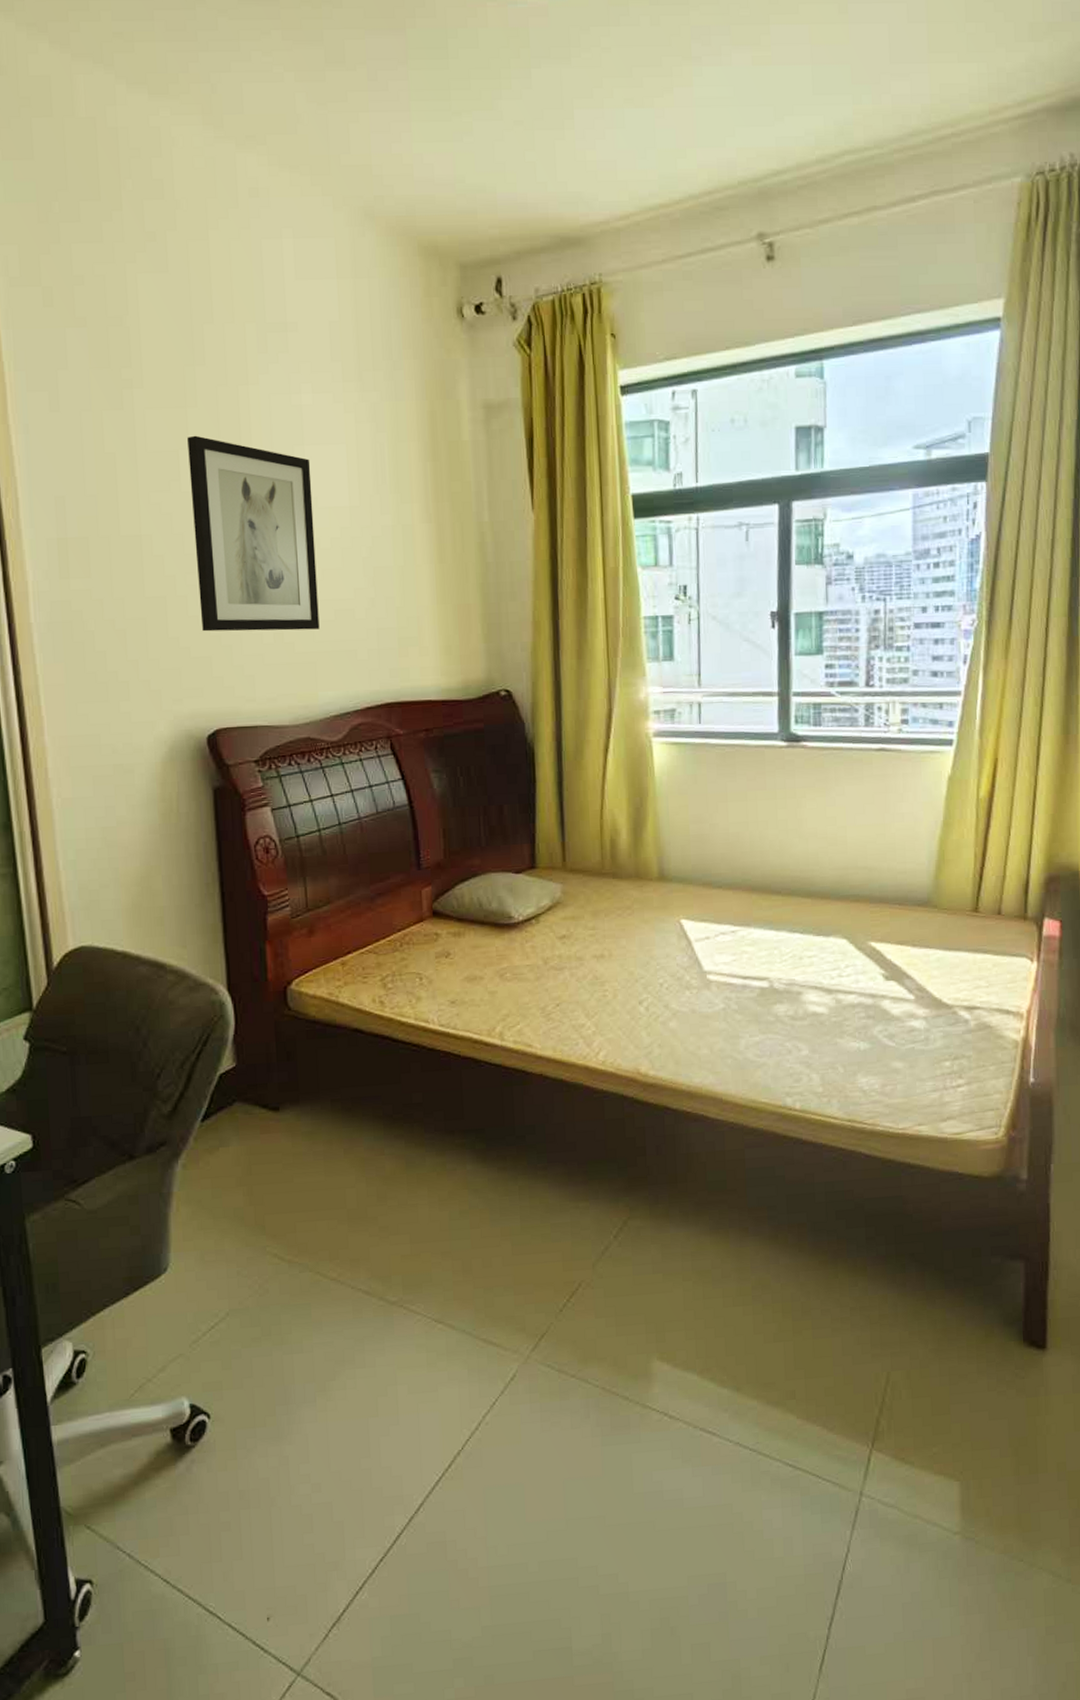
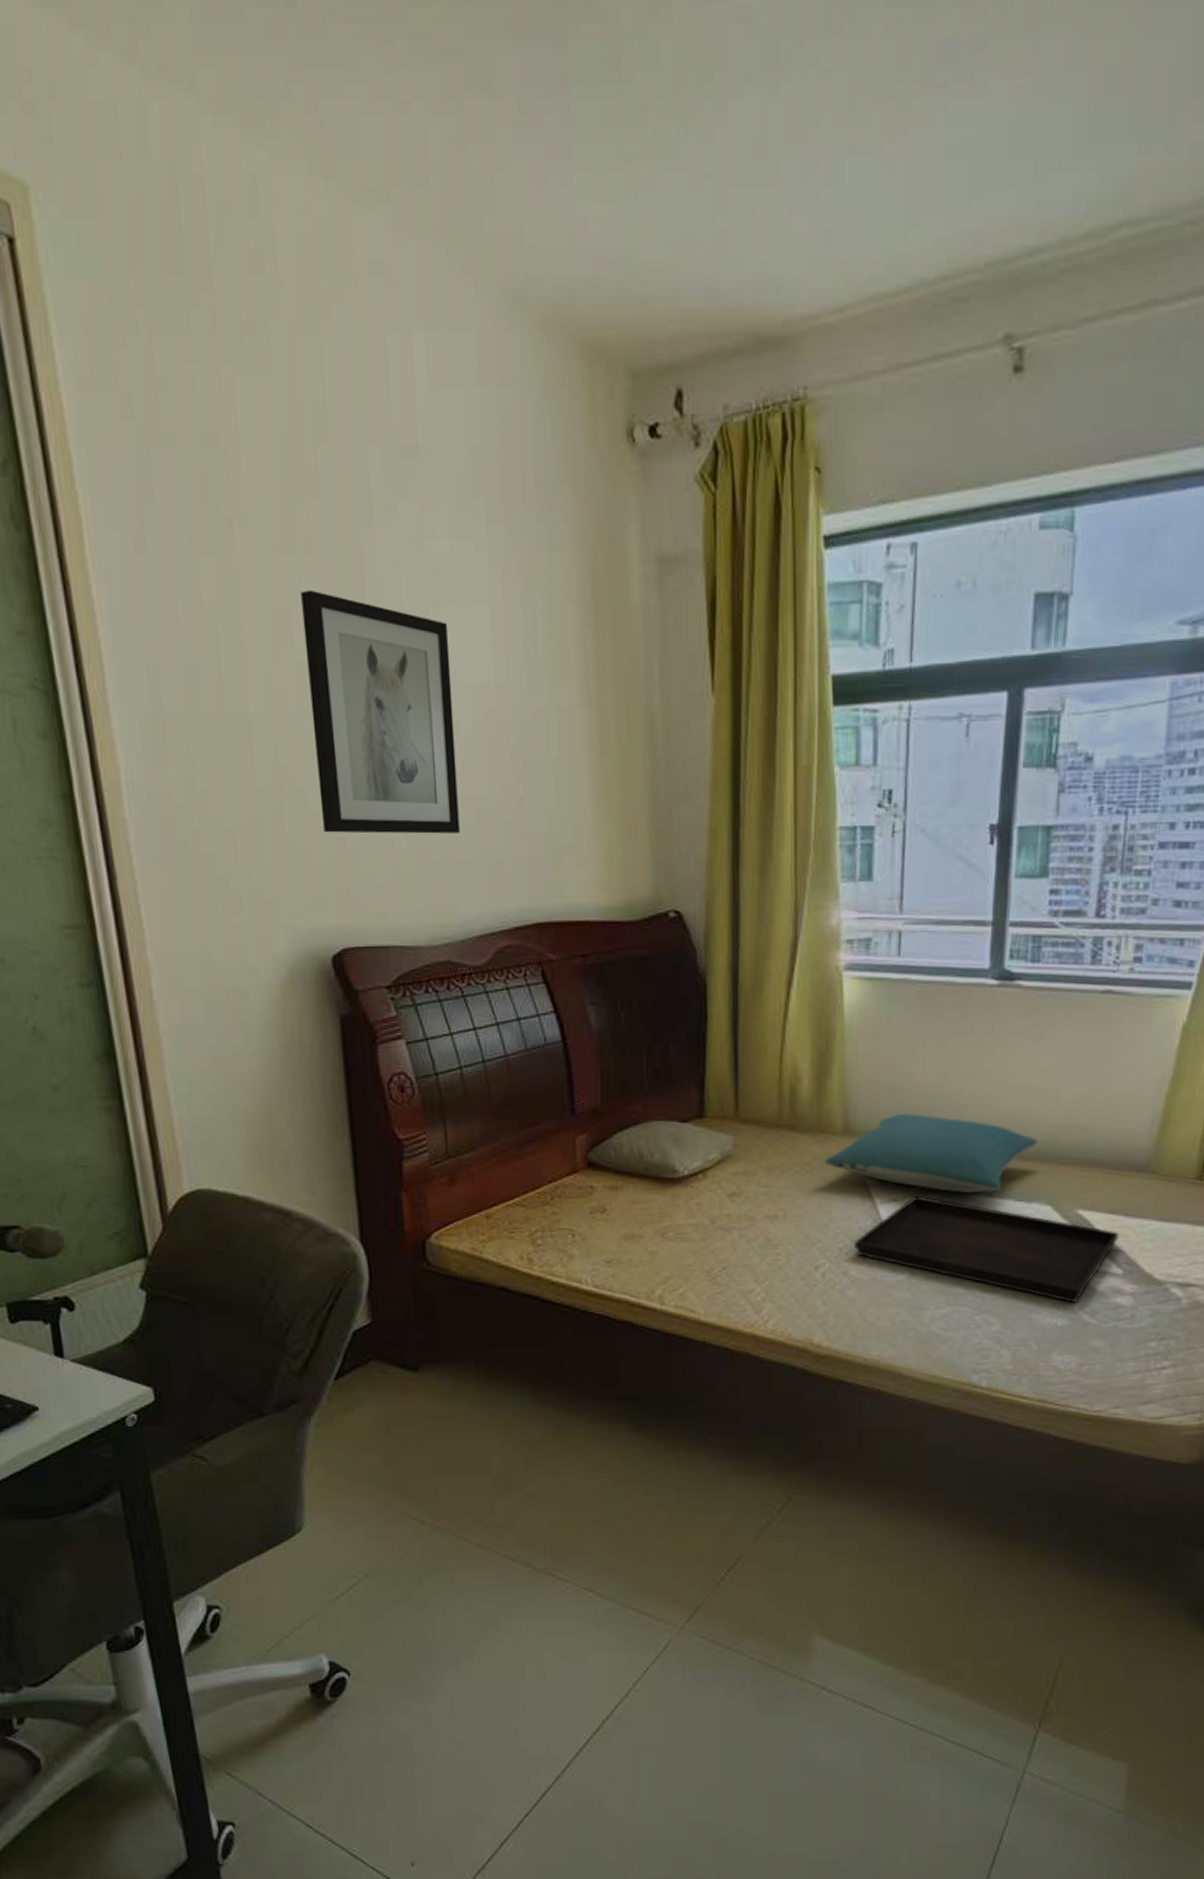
pillow: none [644,860,831,930] -> present [825,1114,1038,1194]
serving tray: none [673,933,909,1028] -> present [854,1195,1119,1303]

